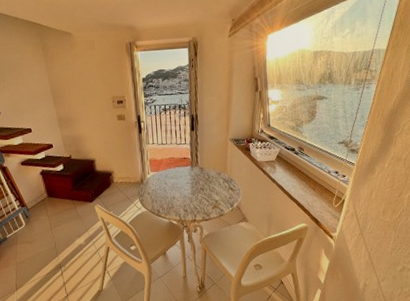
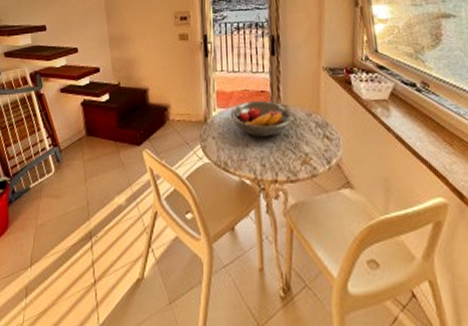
fruit bowl: none [160,165,207,191] -> present [230,101,293,137]

